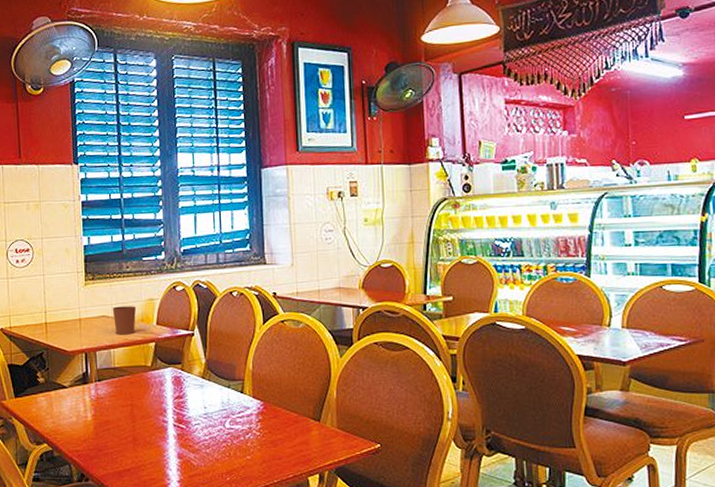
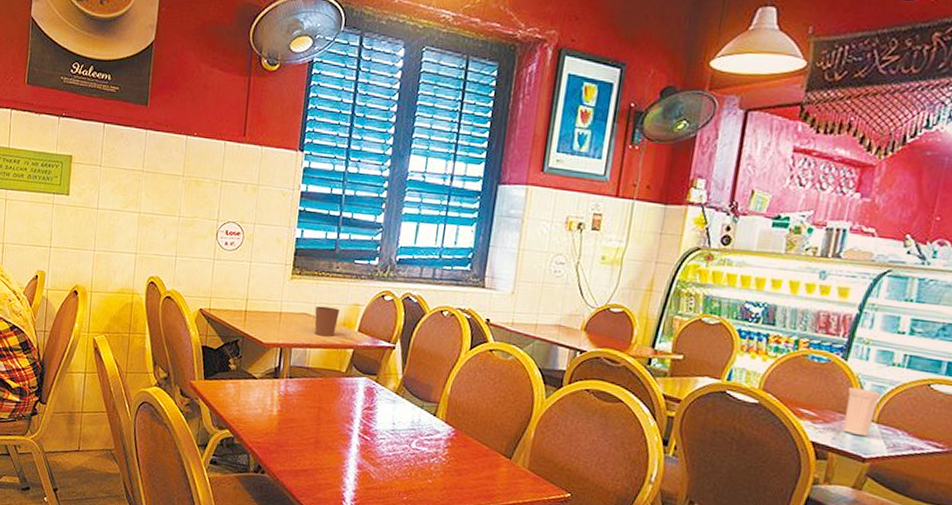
cup: none [596,299,624,342] -> present [843,386,881,436]

